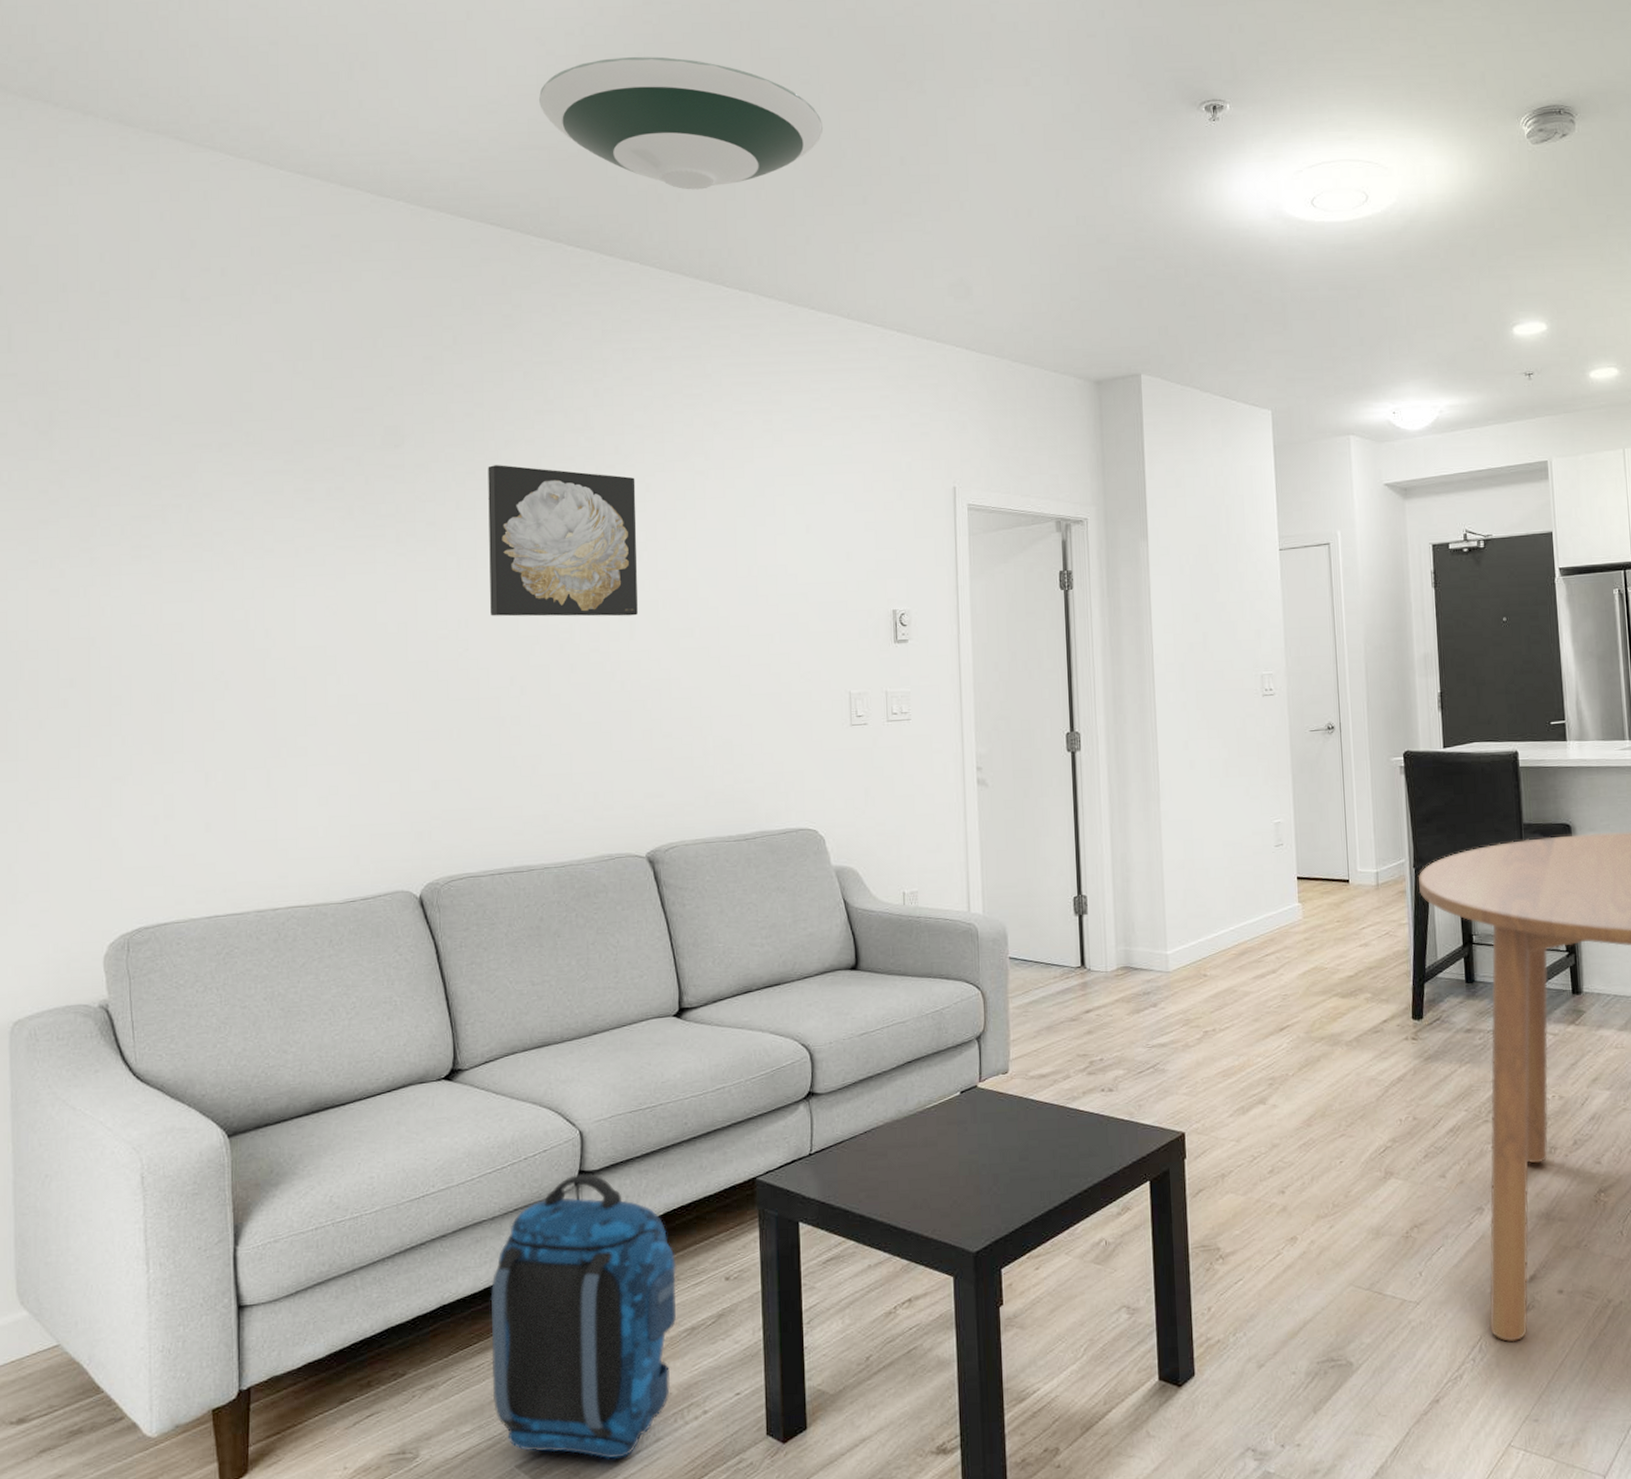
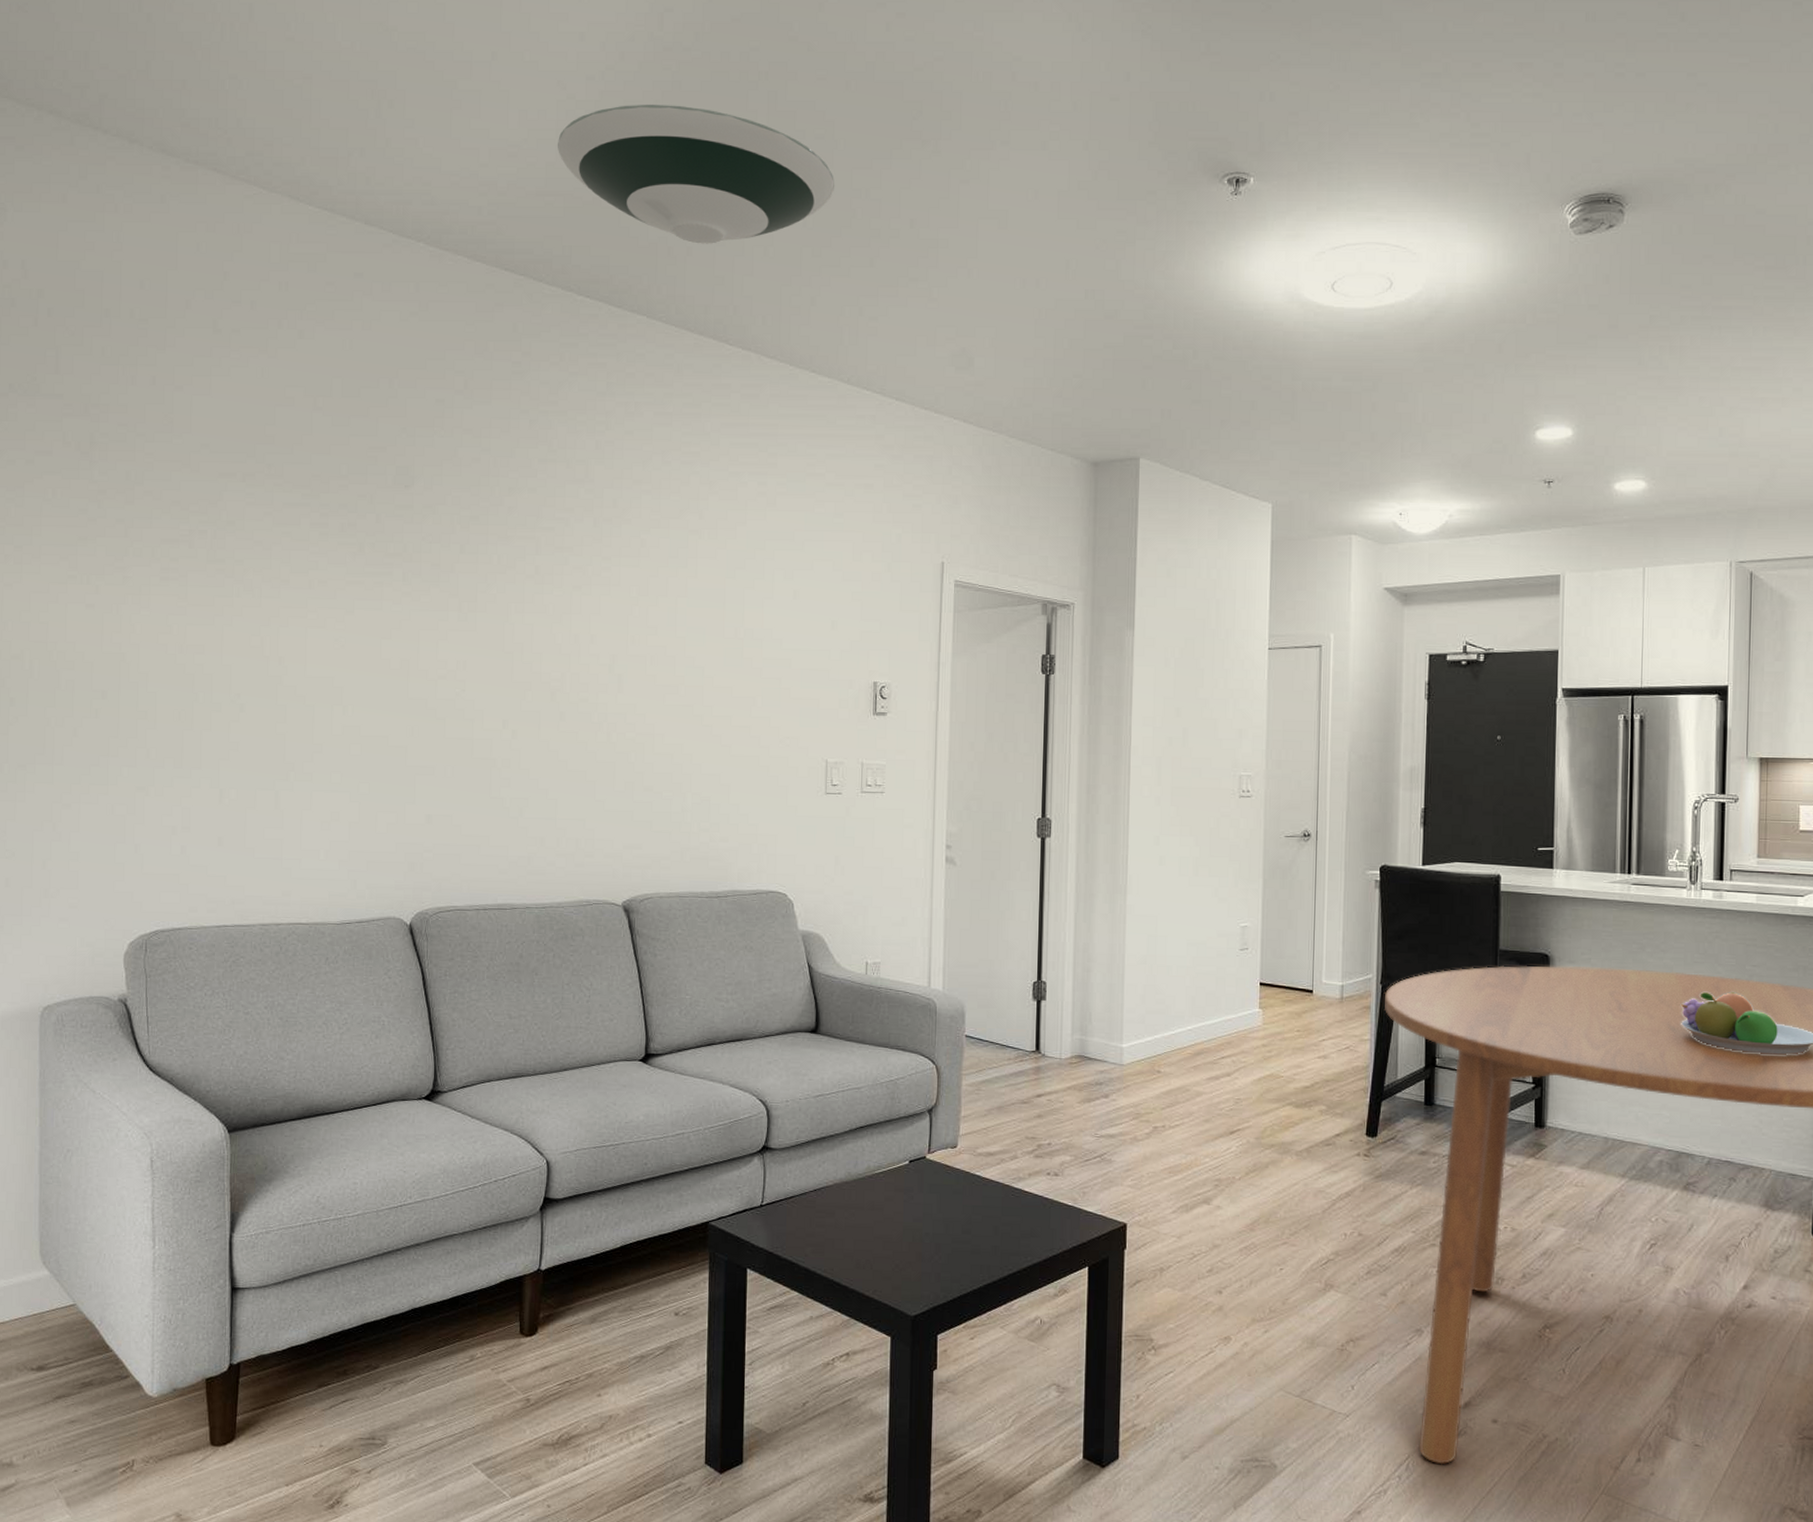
wall art: present [488,465,638,617] -> none [487,511,631,669]
backpack: present [490,1173,677,1459] -> none [455,1200,629,1469]

